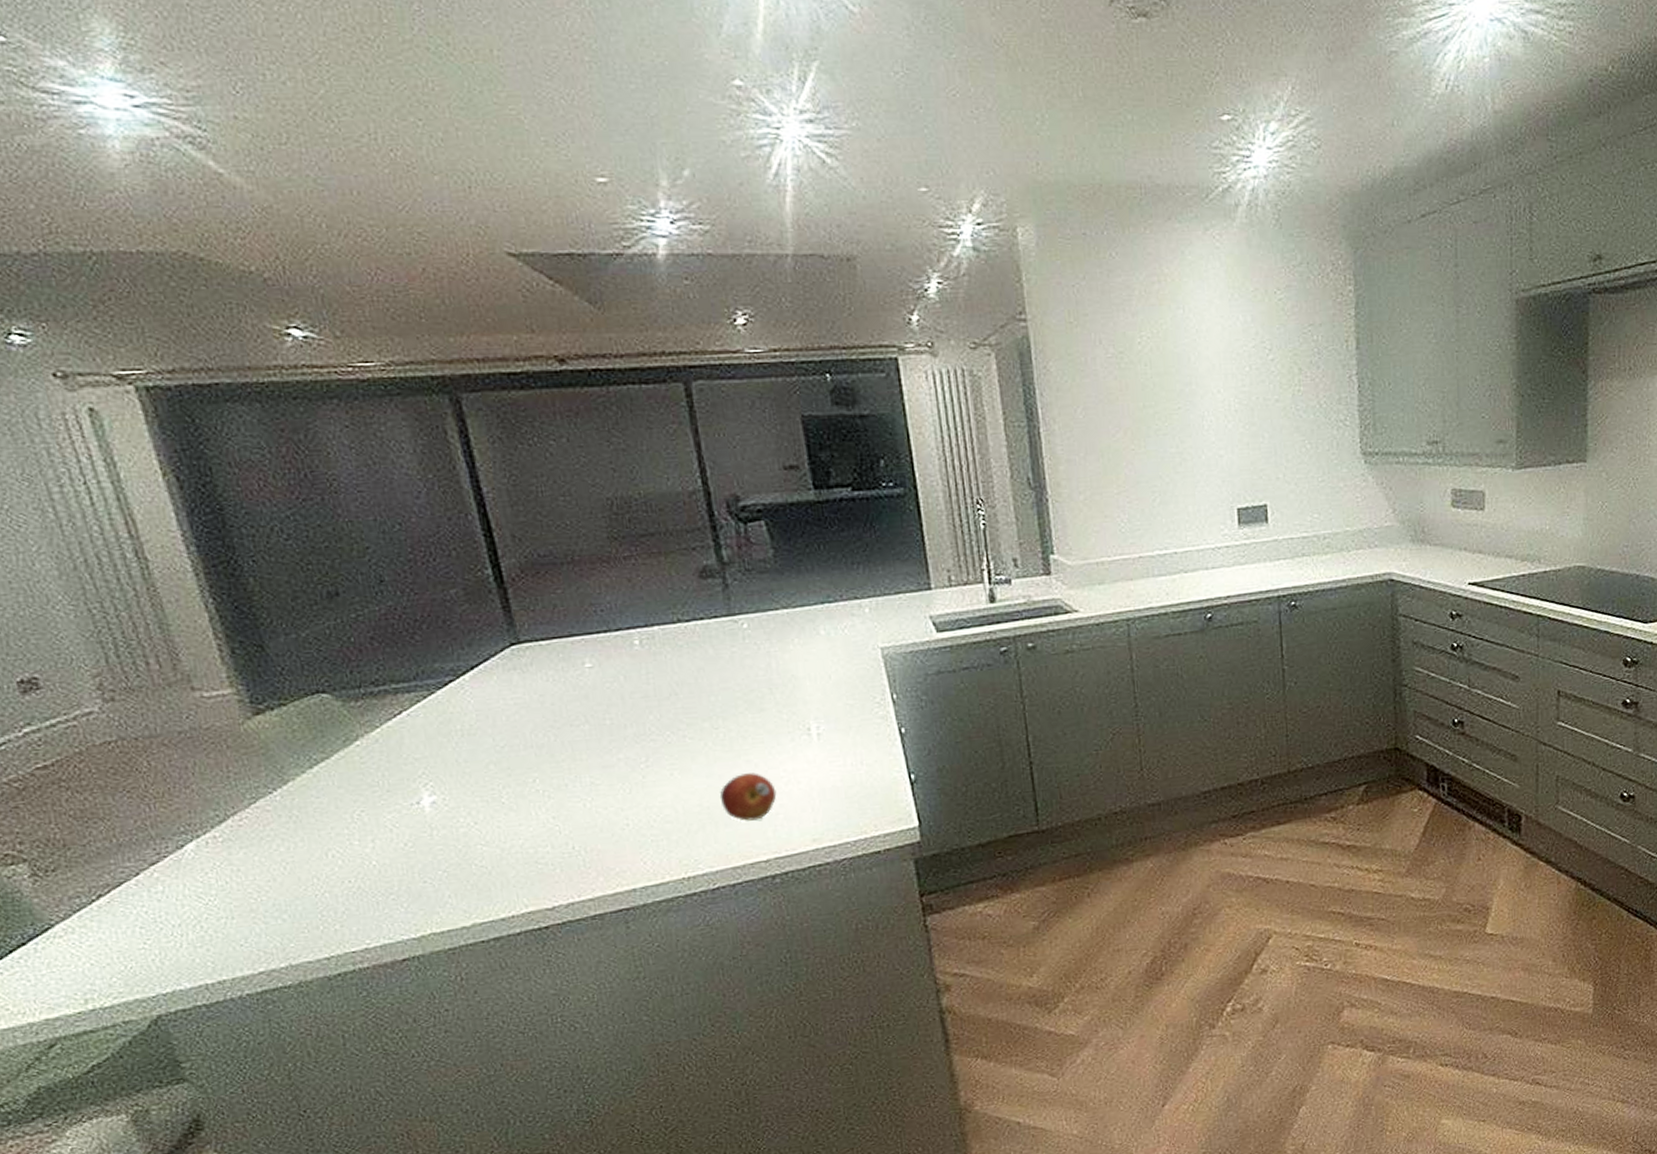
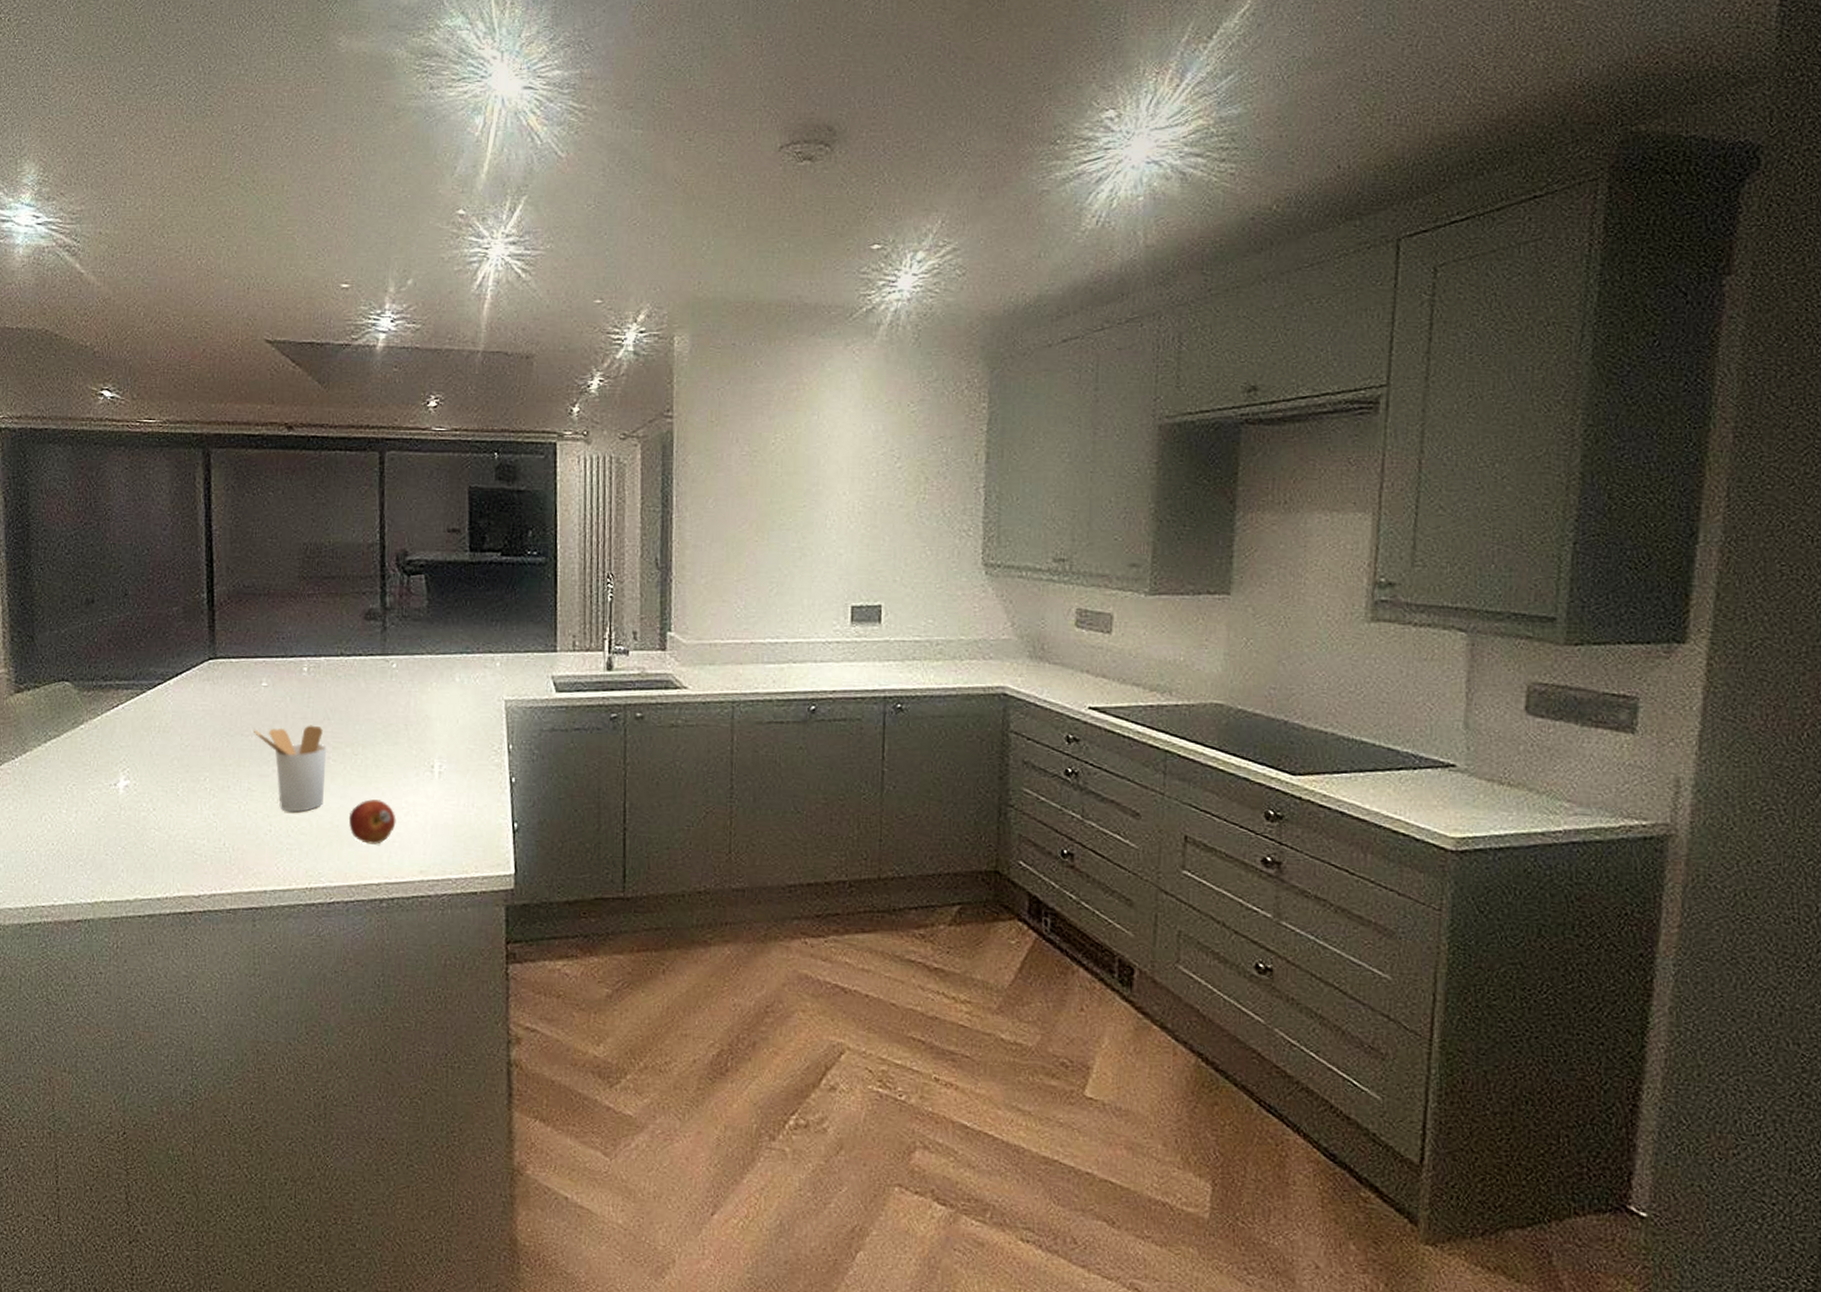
utensil holder: none [585,703,687,802] -> present [254,725,327,812]

